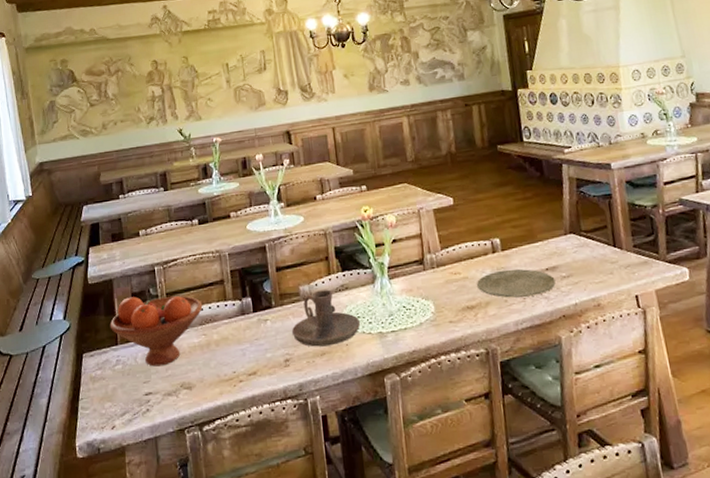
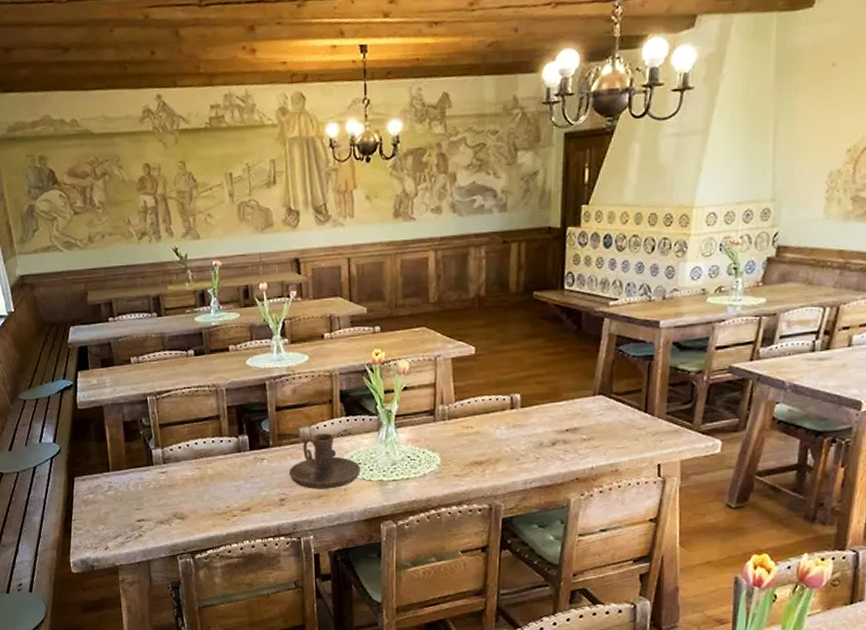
fruit bowl: present [109,296,203,367] -> none [101,425,197,495]
plate: present [477,268,556,298] -> none [489,427,574,456]

